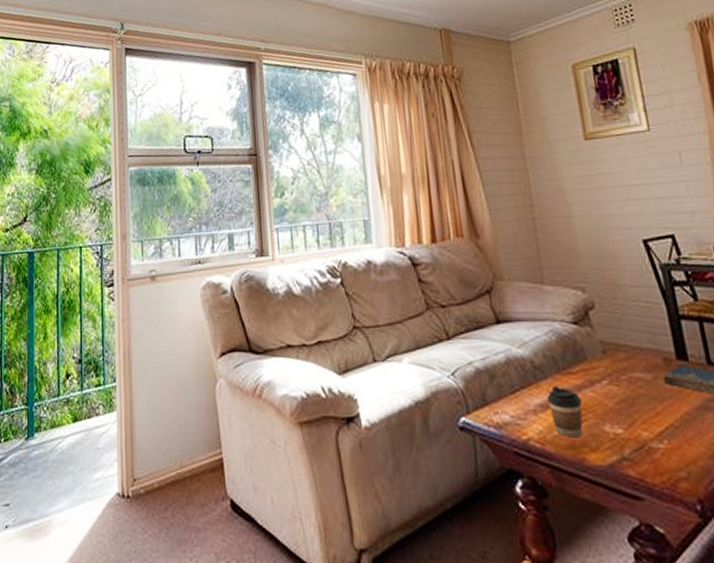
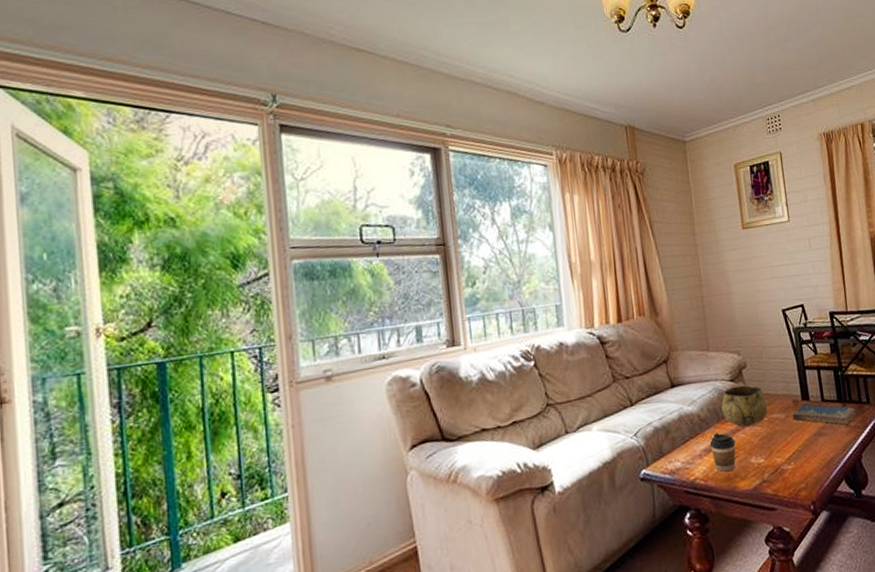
decorative bowl: none [561,330,626,385] -> present [721,385,768,427]

